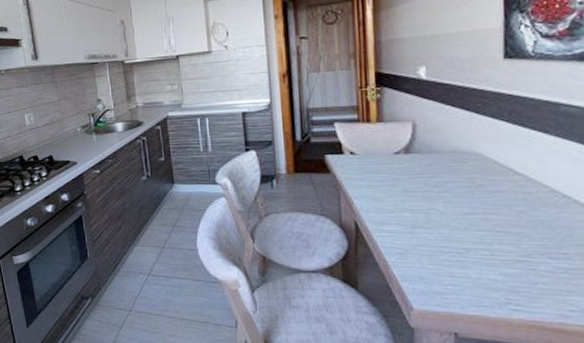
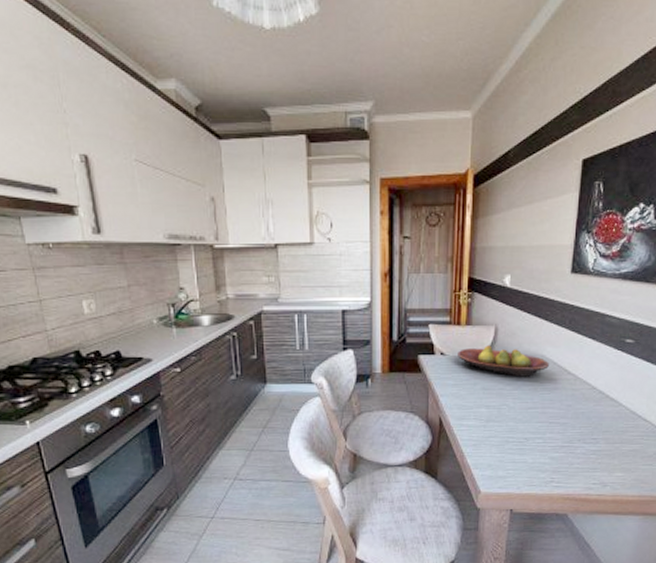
fruit bowl: none [370,143,487,178] -> present [458,345,549,377]

